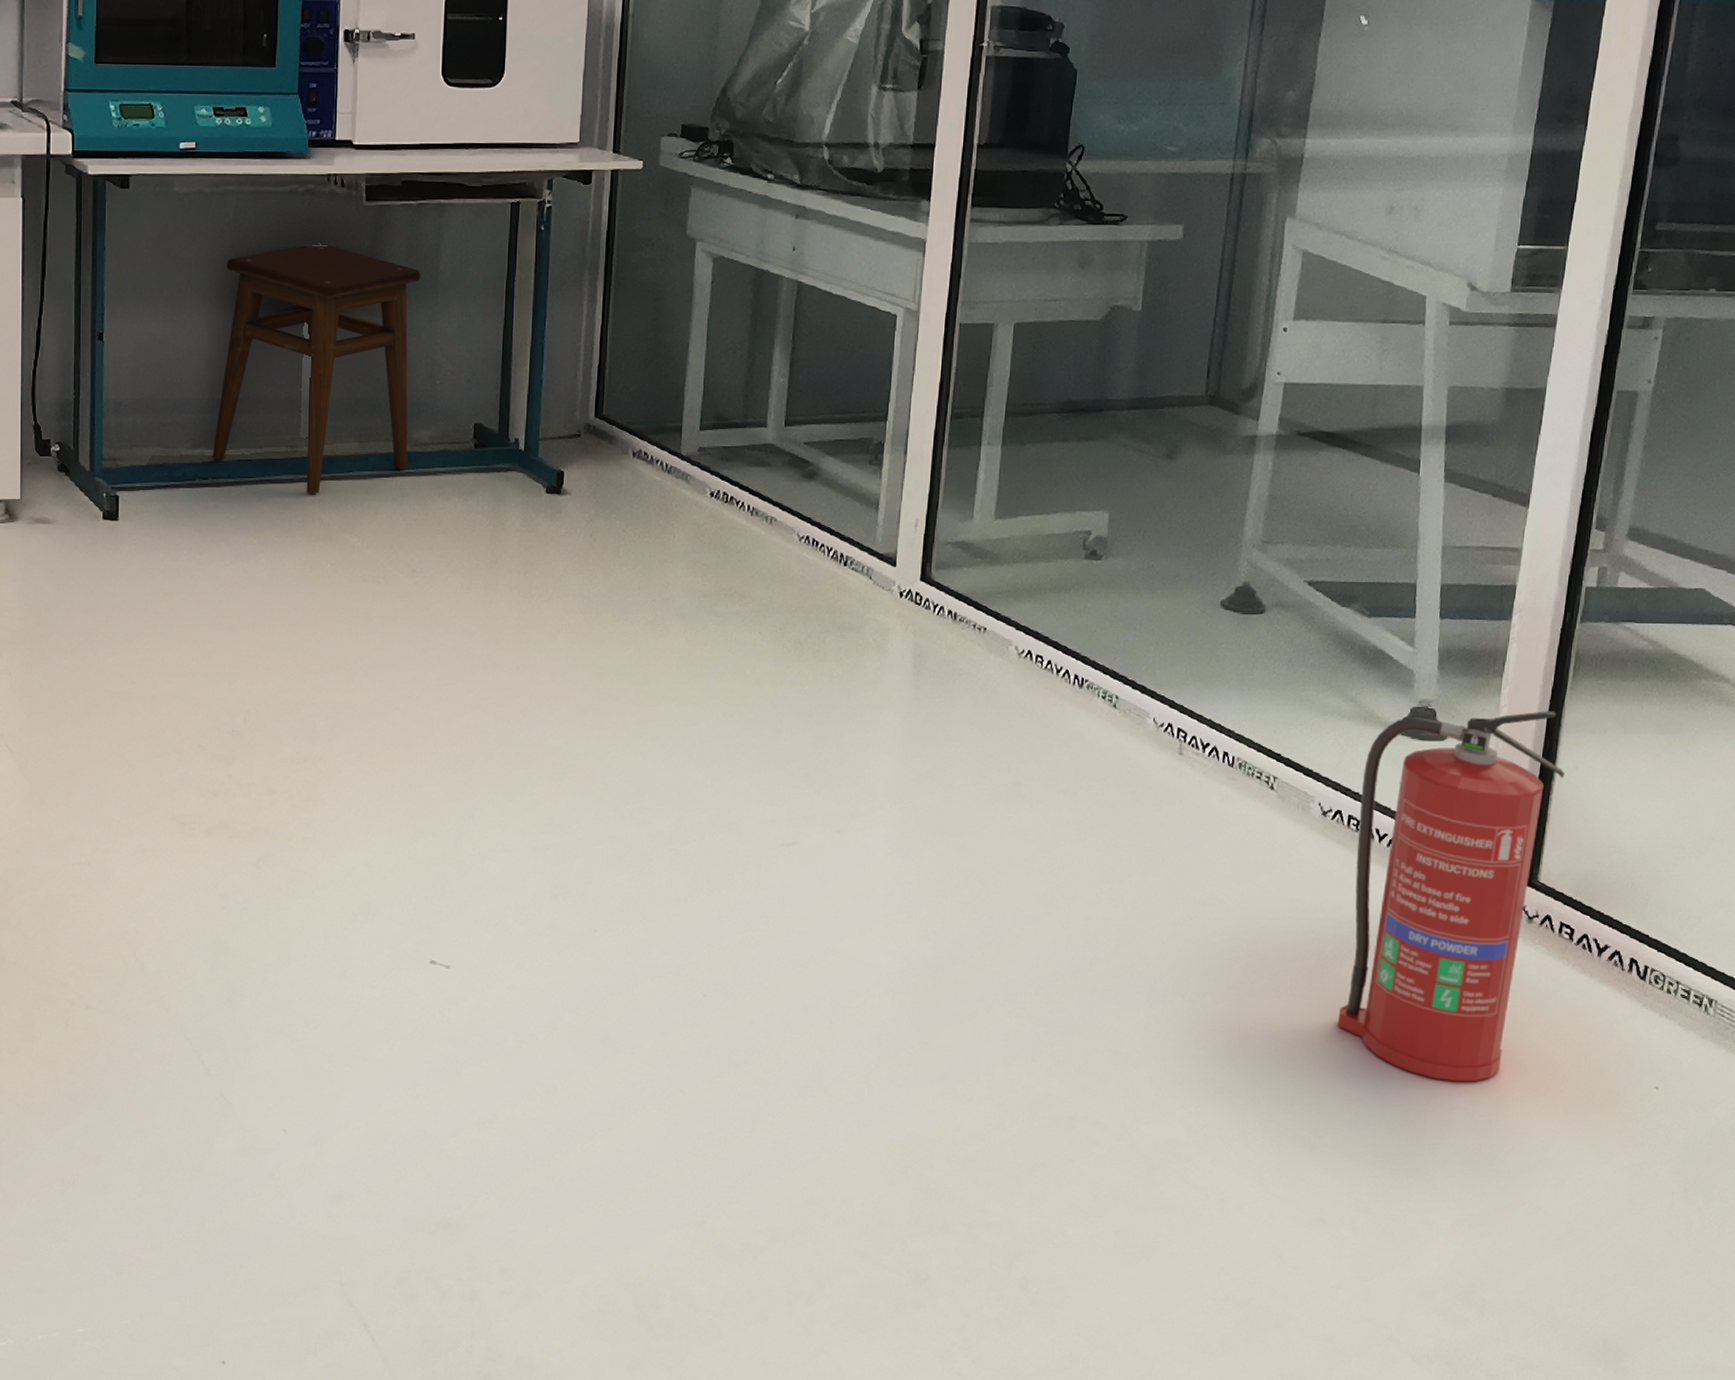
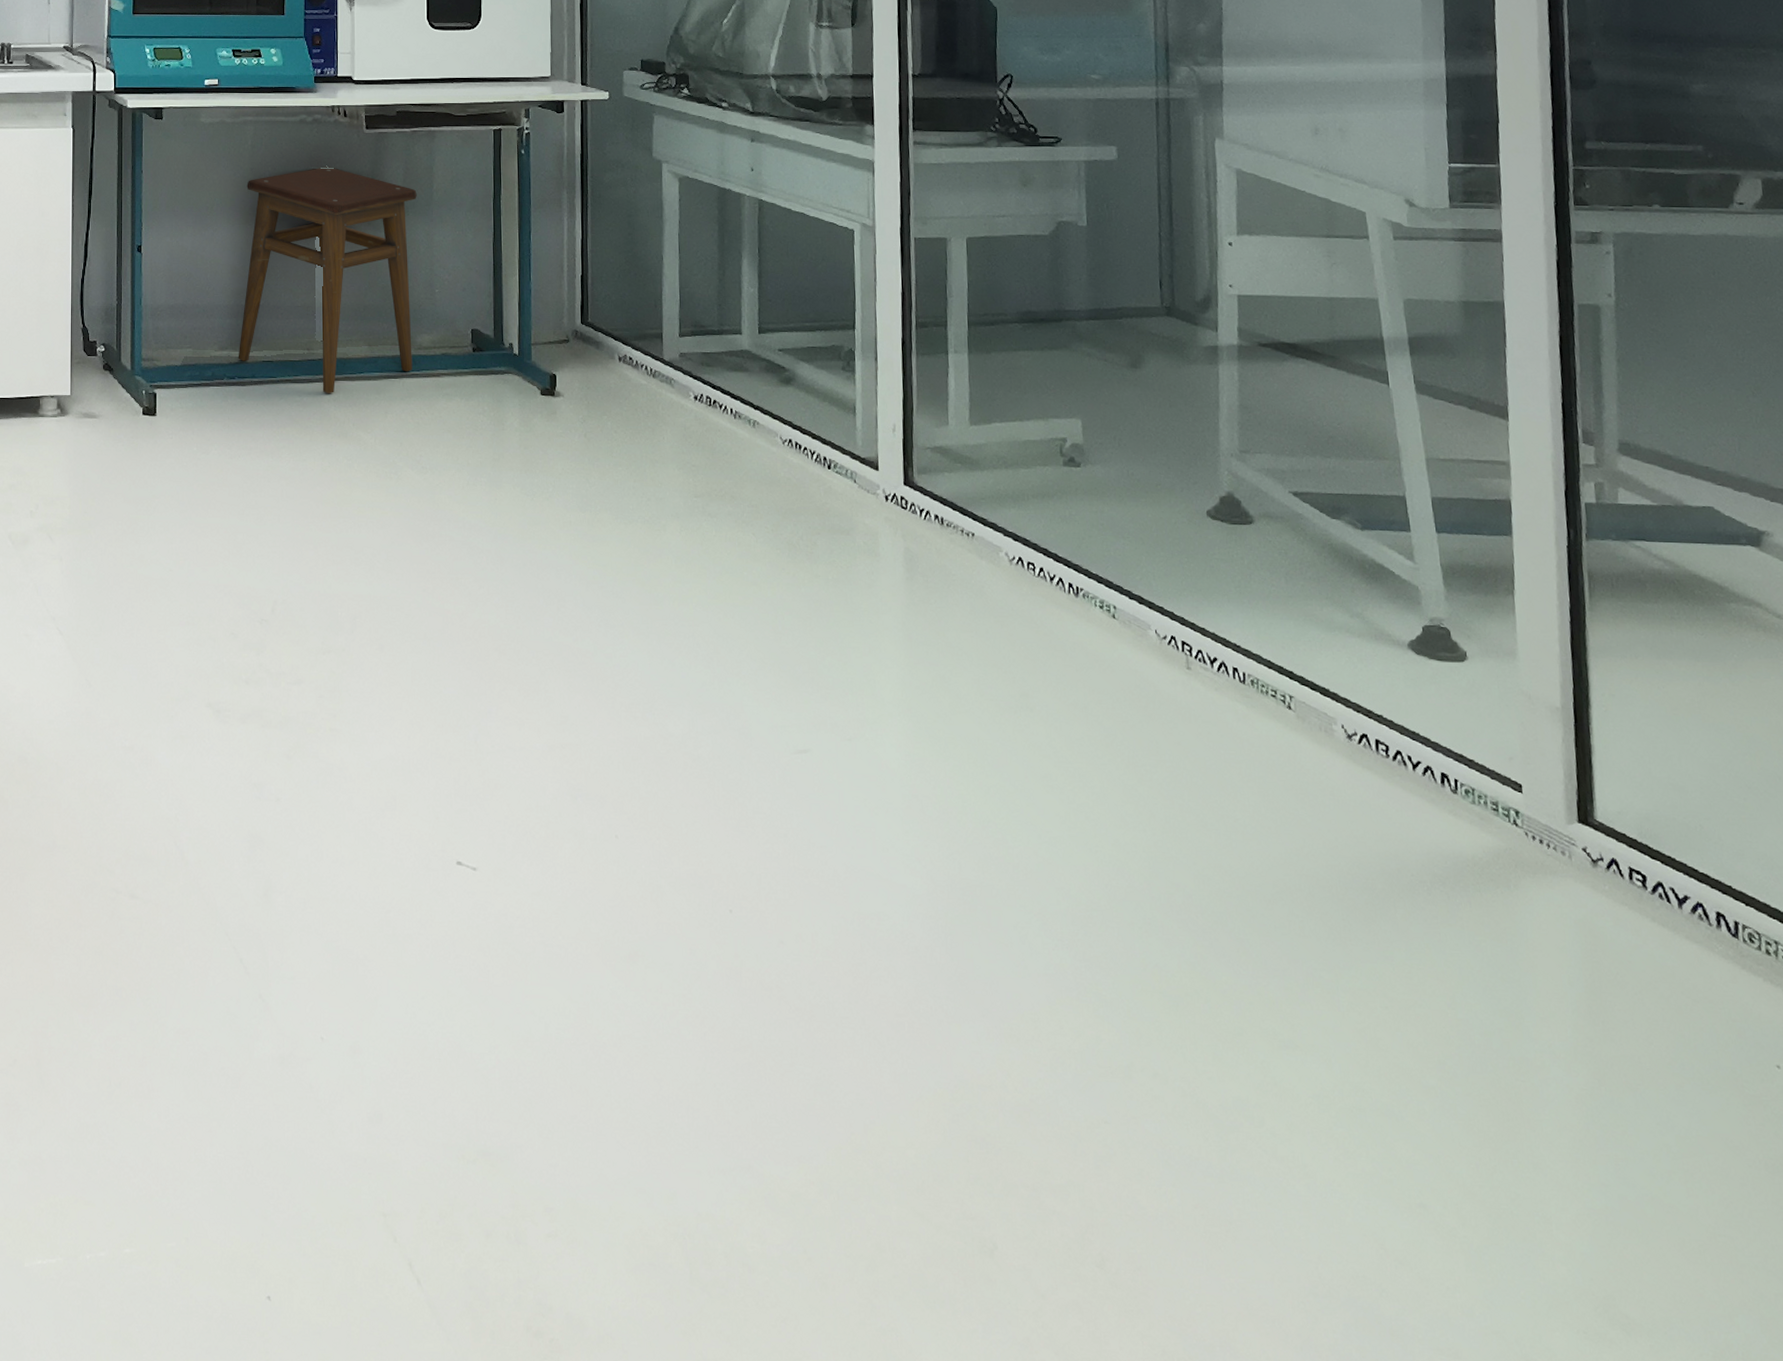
fire extinguisher: present [1337,711,1566,1082] -> none [1383,633,1602,1049]

